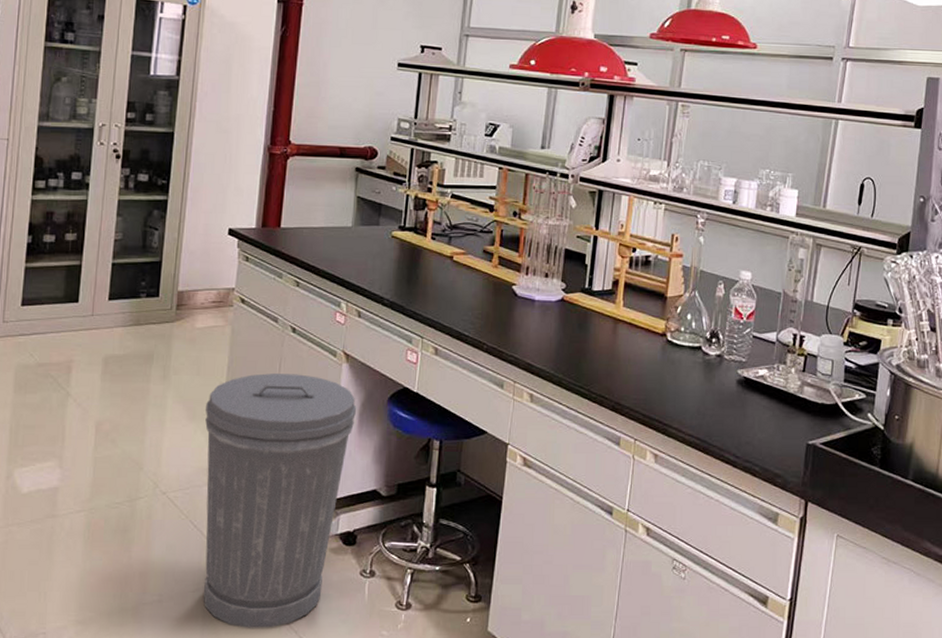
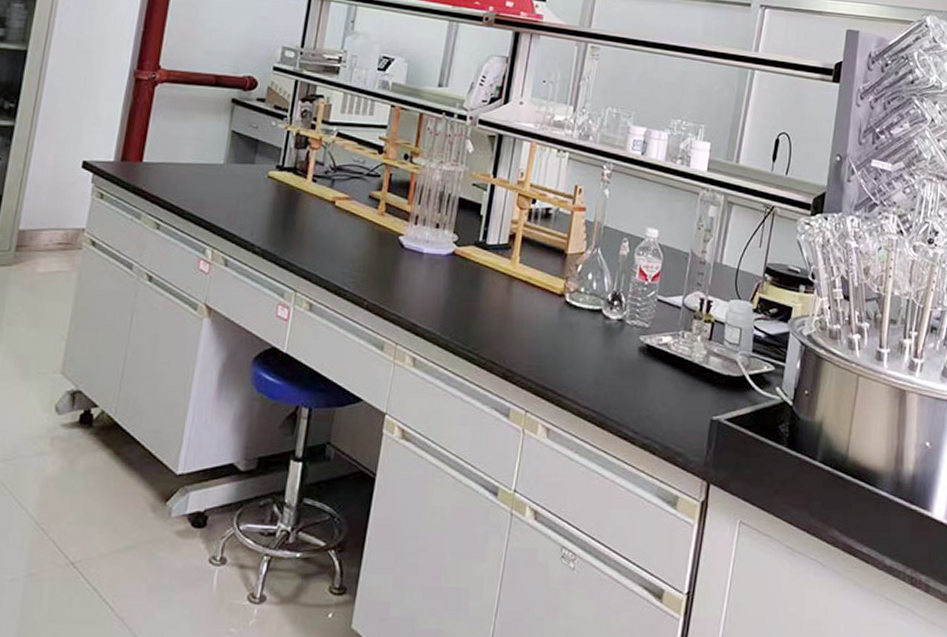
trash can: present [203,373,357,628] -> none [23,327,217,625]

